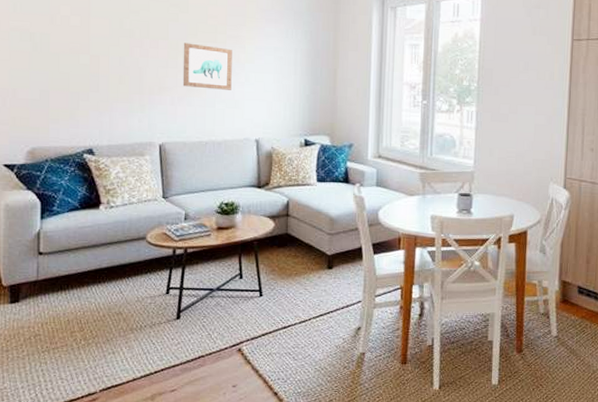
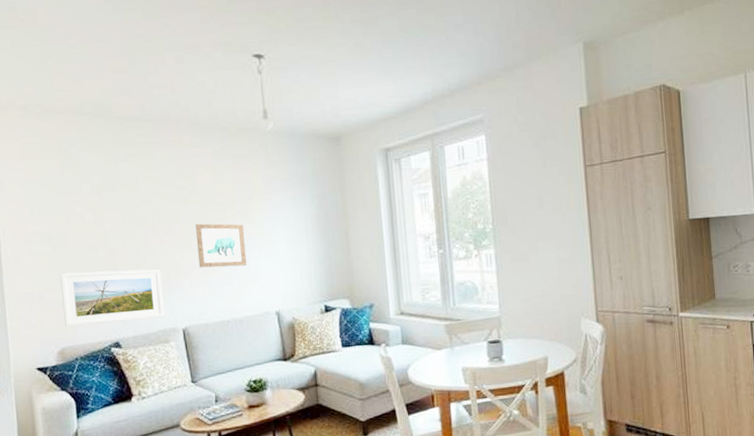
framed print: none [38,73,144,130] -> present [60,269,165,327]

